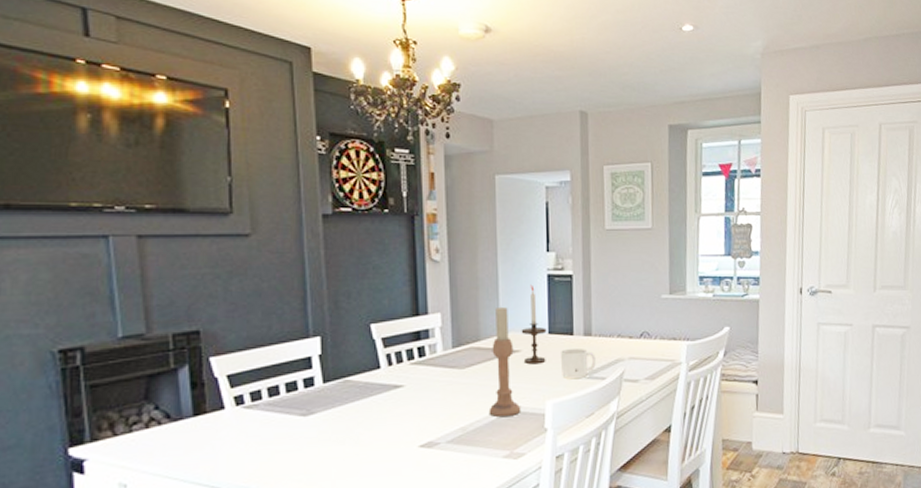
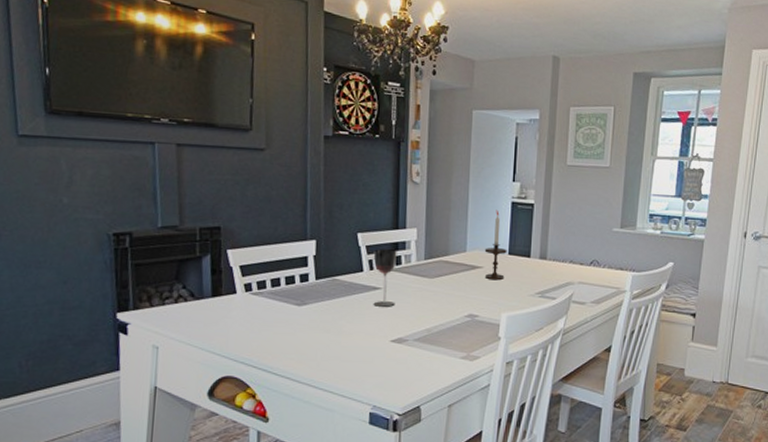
wineglass: none [391,340,422,408] -> present [373,249,397,307]
candlestick: present [488,306,521,418] -> none [451,227,480,324]
mug: present [561,349,596,380] -> none [517,269,548,297]

